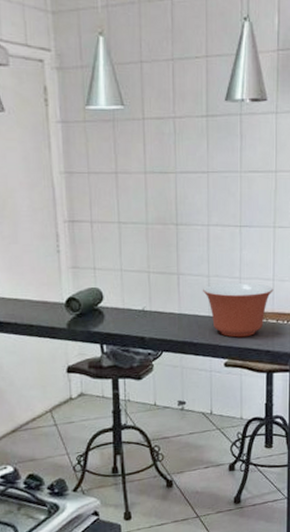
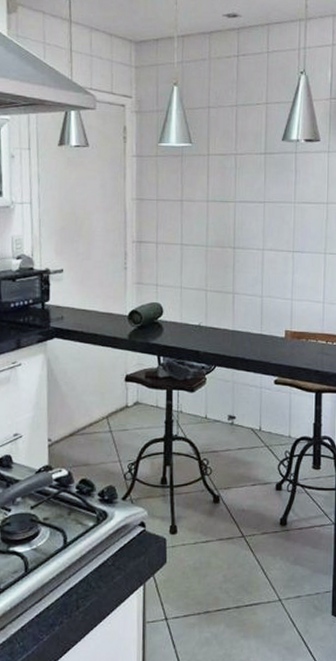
mixing bowl: present [203,283,273,338] -> none [256,304,323,356]

